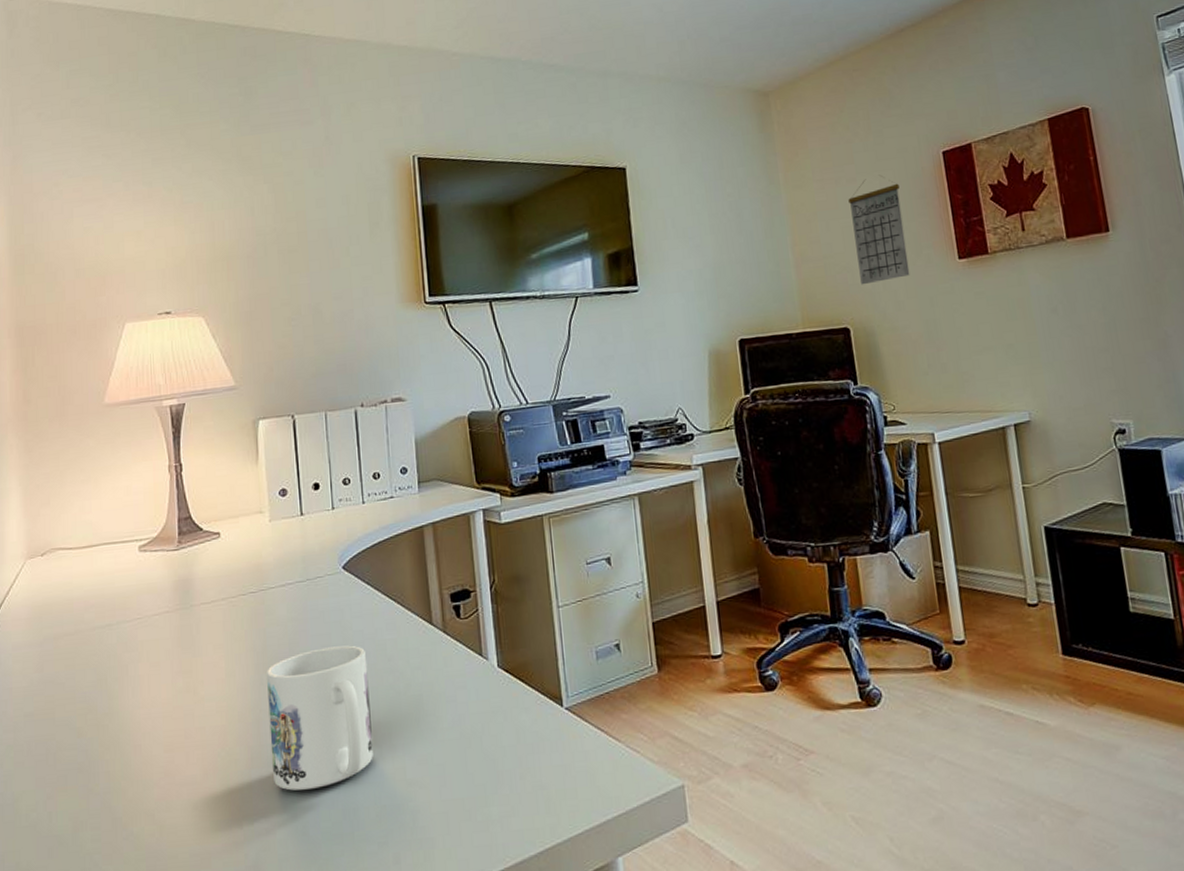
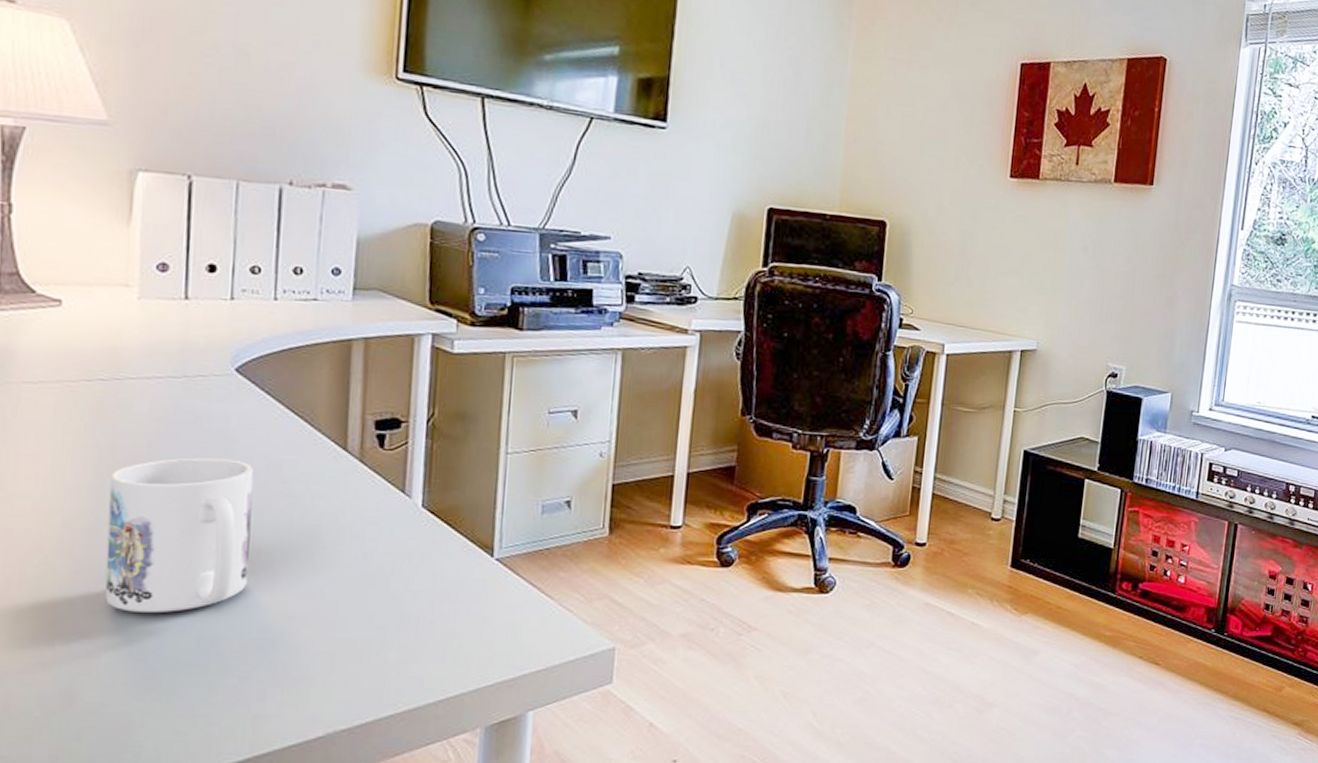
calendar: present [848,174,910,285] -> none [909,70,971,183]

